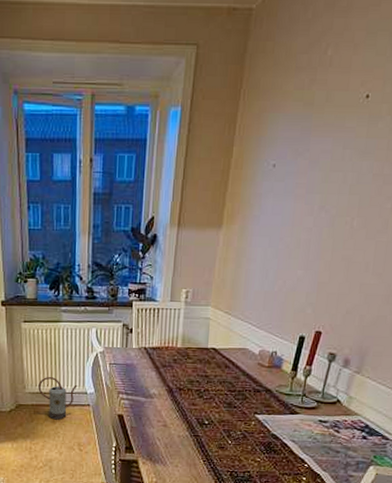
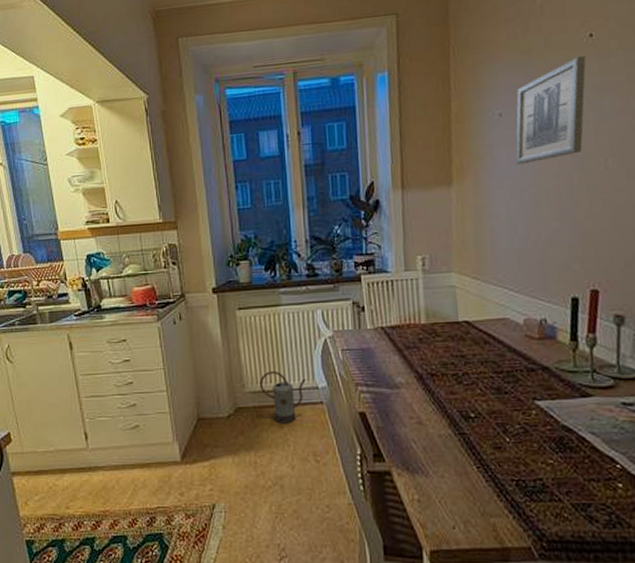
wall art: none [279,116,359,216] -> present [515,56,586,165]

